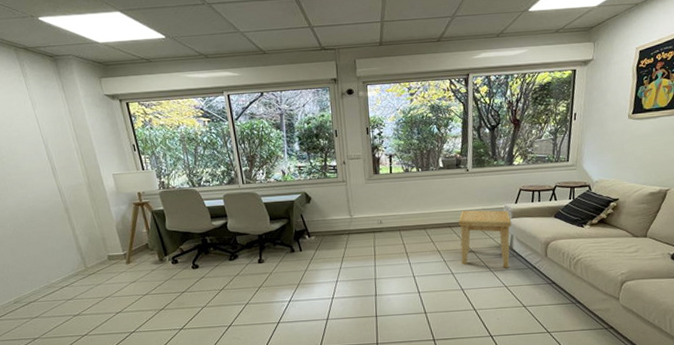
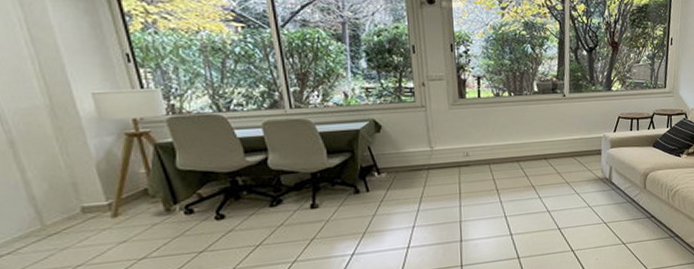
side table: present [458,210,512,268] -> none [554,139,611,203]

